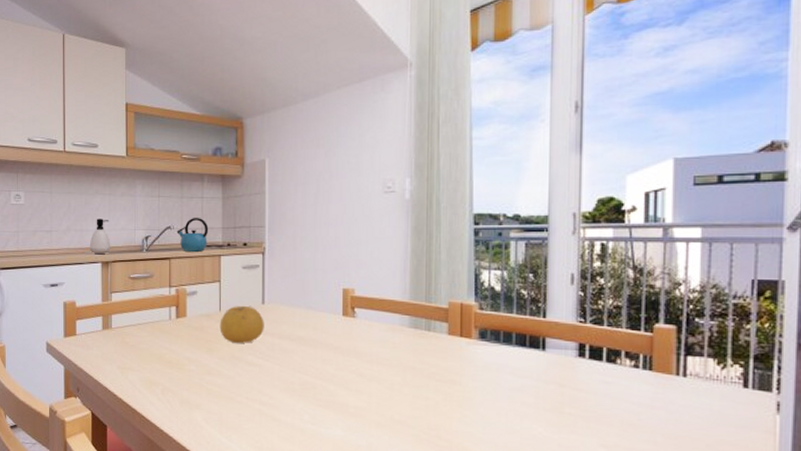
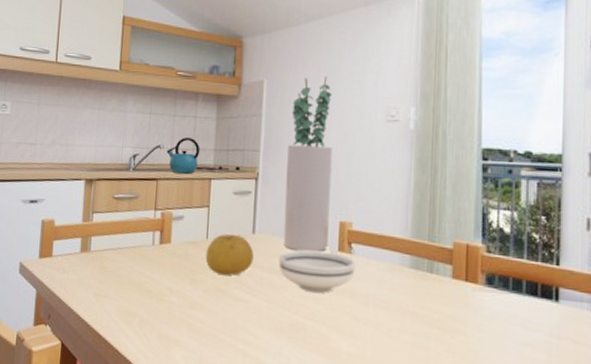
soap dispenser: present [89,219,111,255] -> none [73,133,97,172]
bowl: none [288,316,359,354] -> present [278,249,356,293]
vase: none [291,152,334,318] -> present [283,75,333,253]

